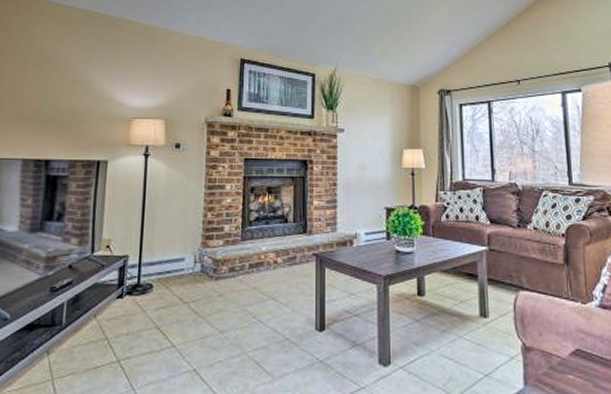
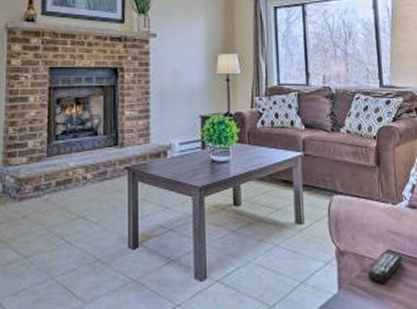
remote control: none [556,352,593,383] -> present [368,253,403,284]

